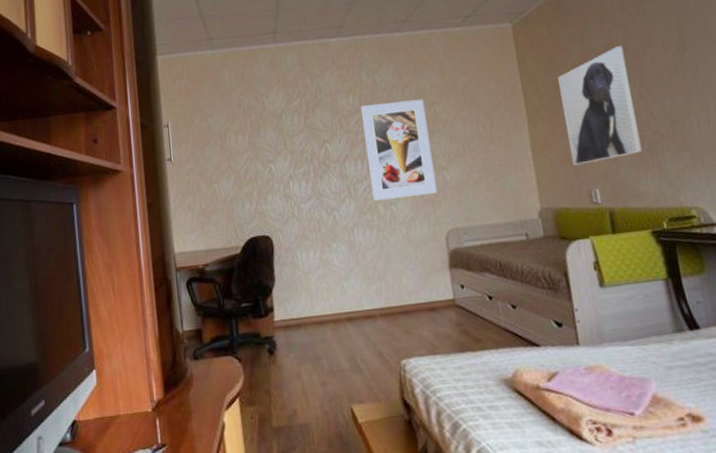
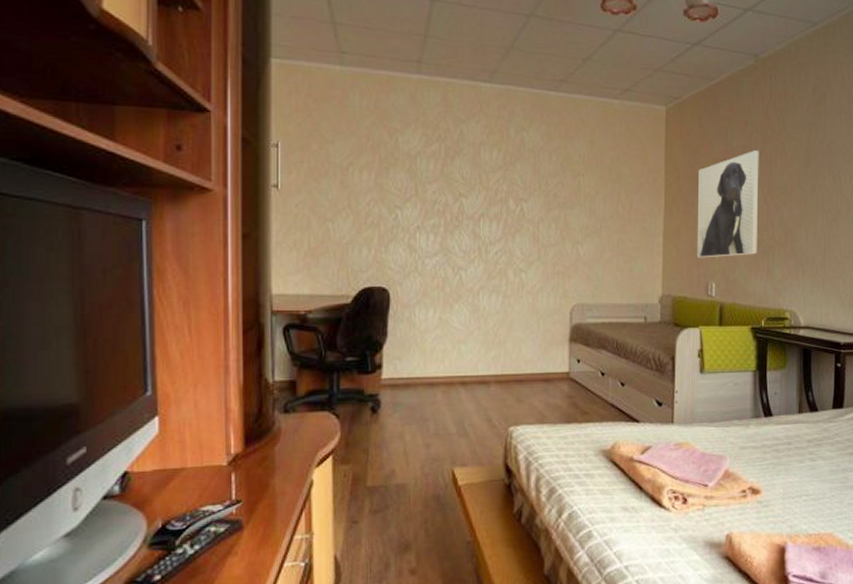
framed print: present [360,98,437,201] -> none [503,163,569,267]

